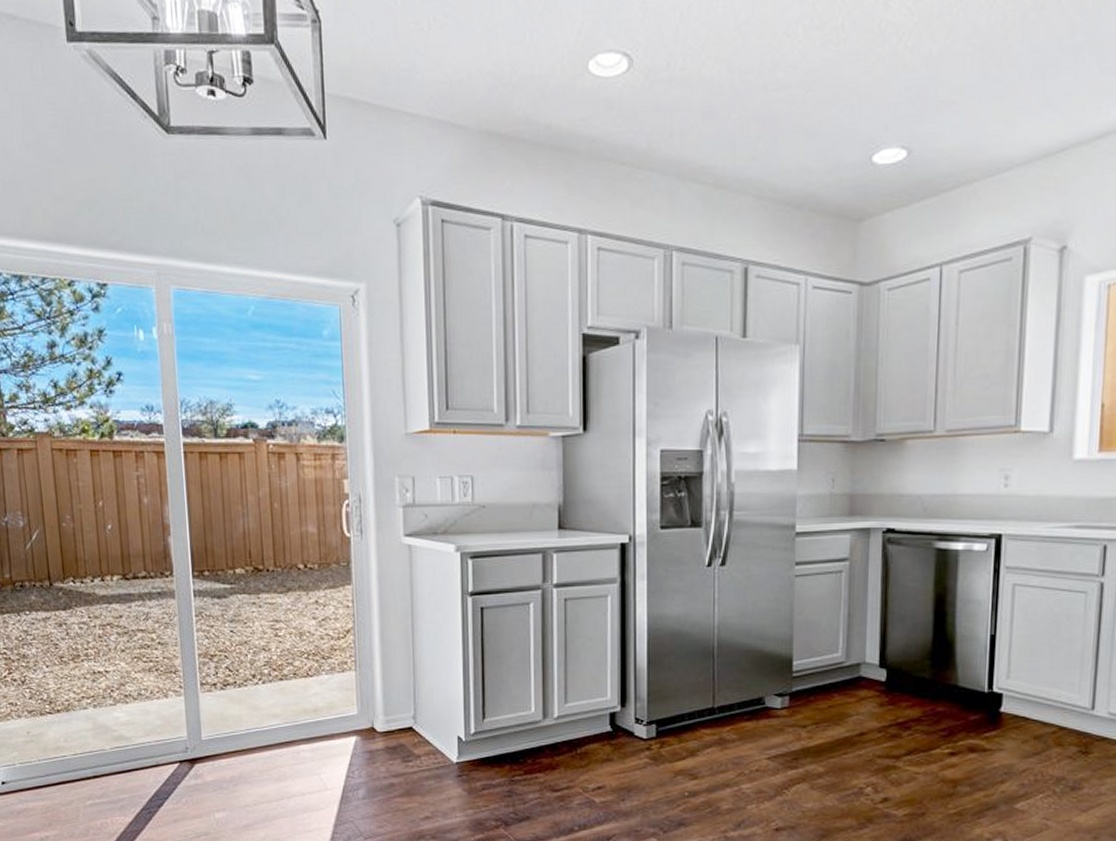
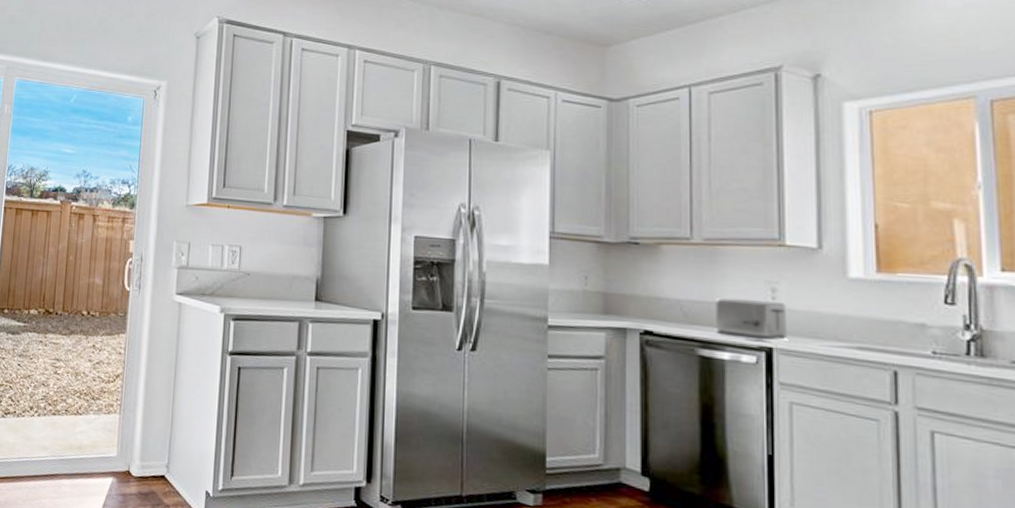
toaster: none [952,488,1017,528] -> present [715,298,786,341]

